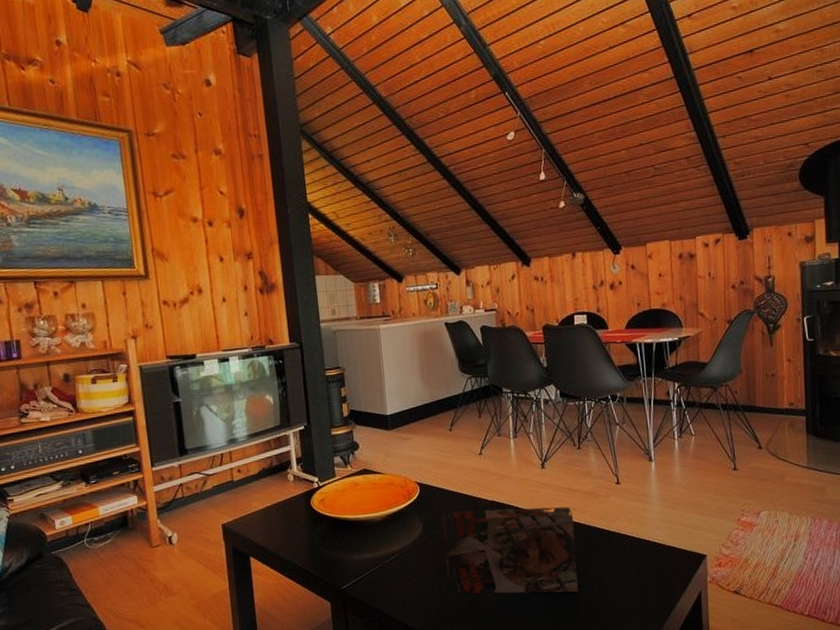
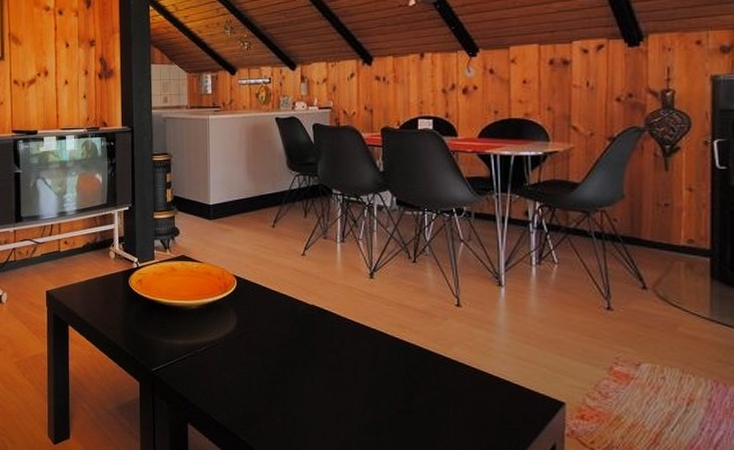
book: present [442,506,578,594] -> none [258,310,404,418]

